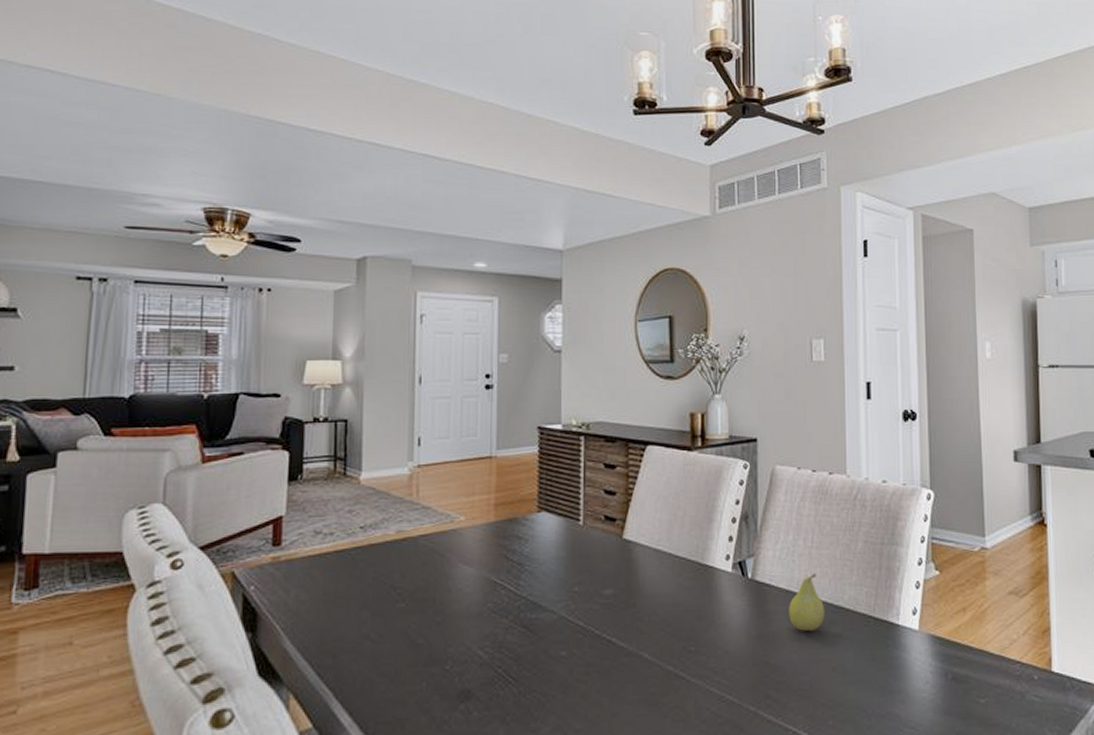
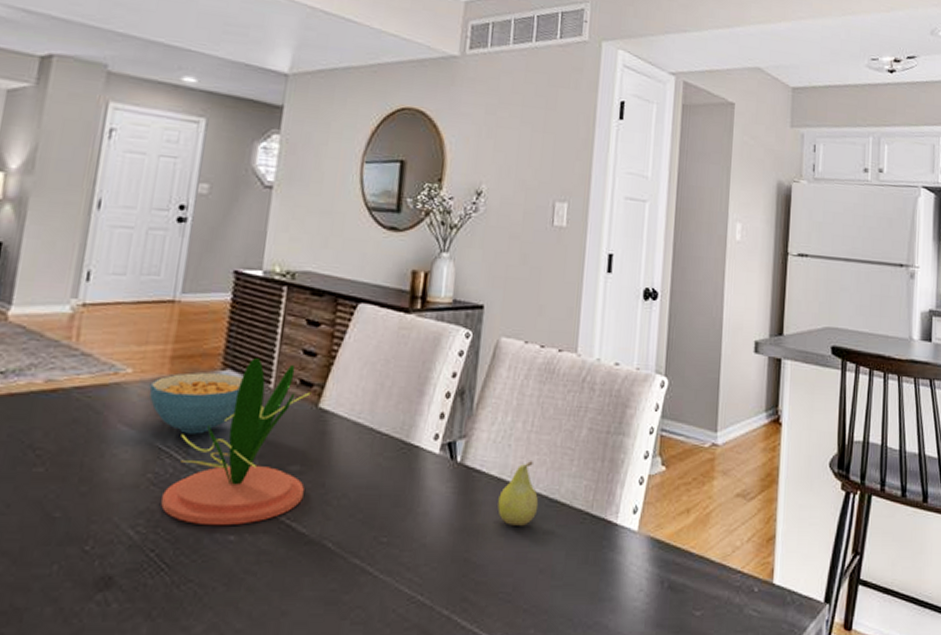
cereal bowl: none [480,515,557,568] -> present [149,372,244,434]
plant: none [502,500,619,644] -> present [161,358,311,526]

